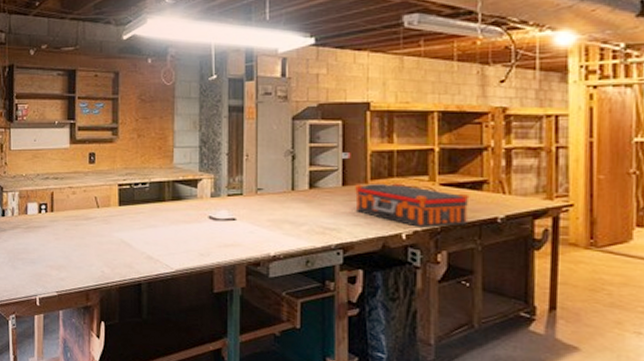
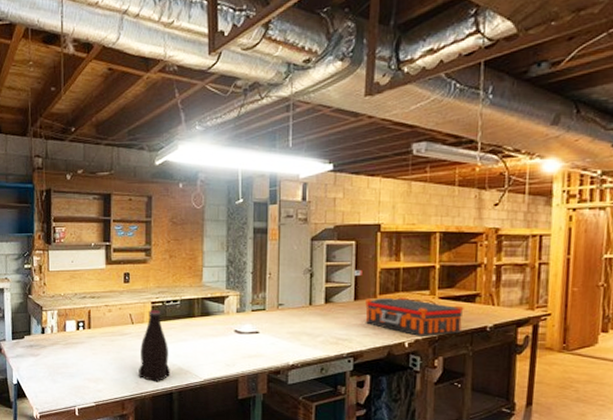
bottle: none [104,193,138,272] -> present [138,310,170,382]

